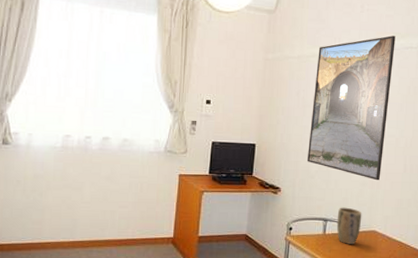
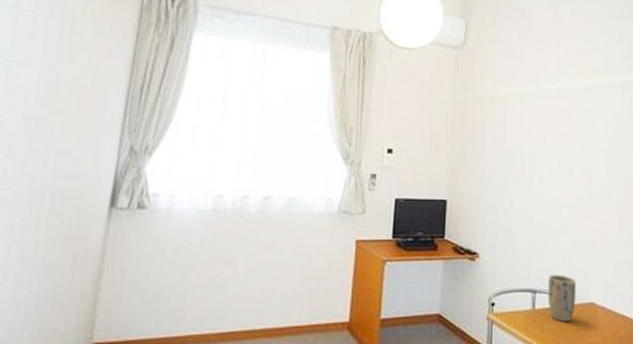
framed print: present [306,35,396,181] -> none [507,72,597,240]

